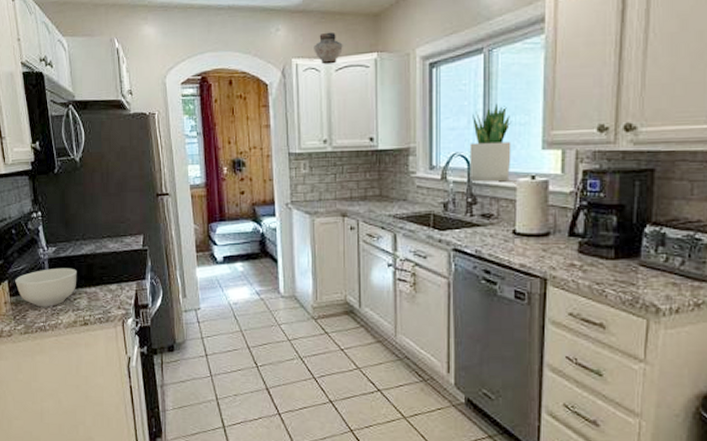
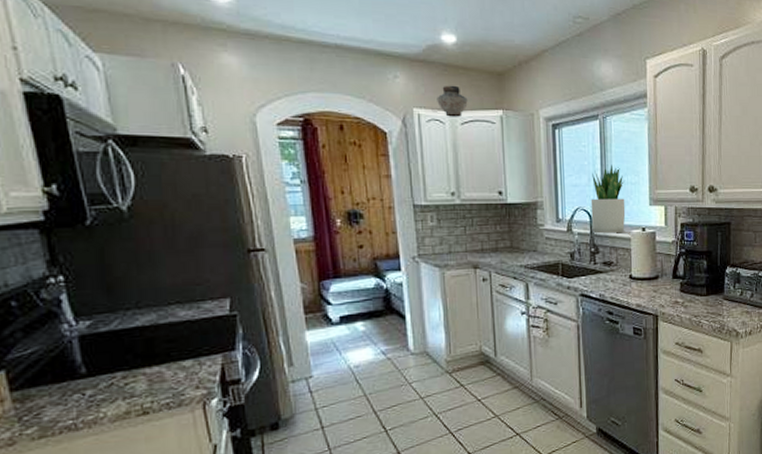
bowl: present [15,268,77,307] -> none [19,345,129,401]

